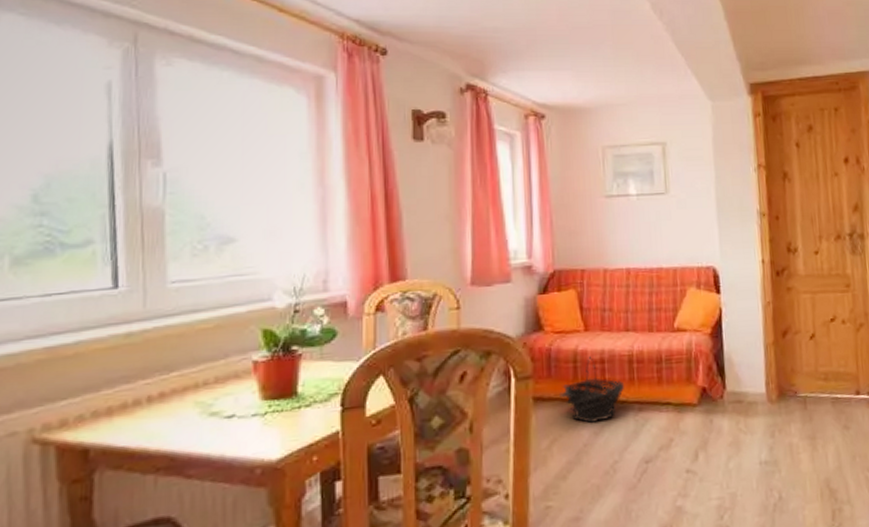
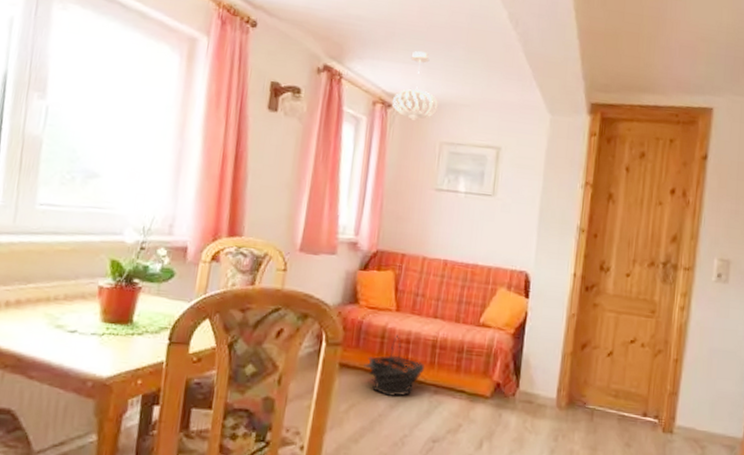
pendant light: none [544,55,594,129] -> present [392,50,438,121]

